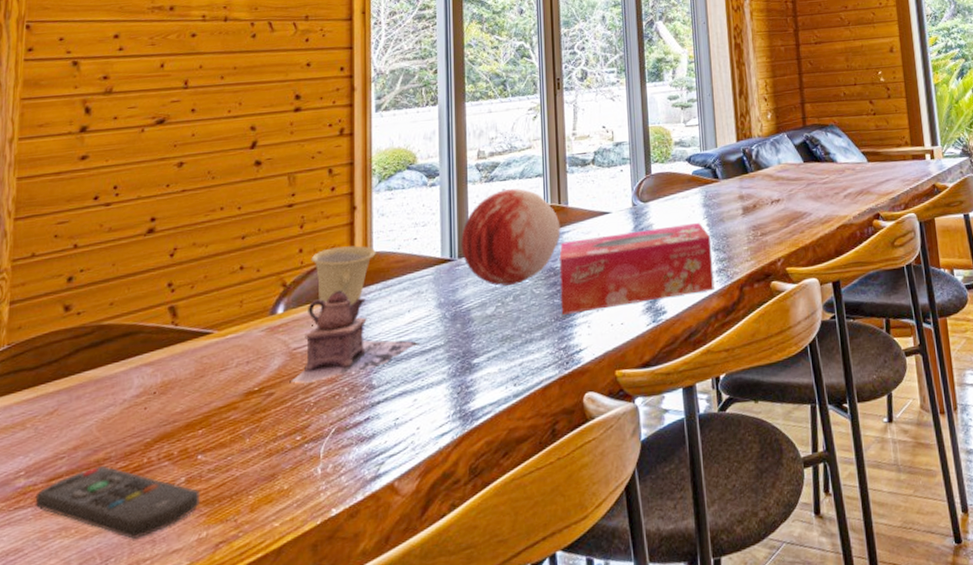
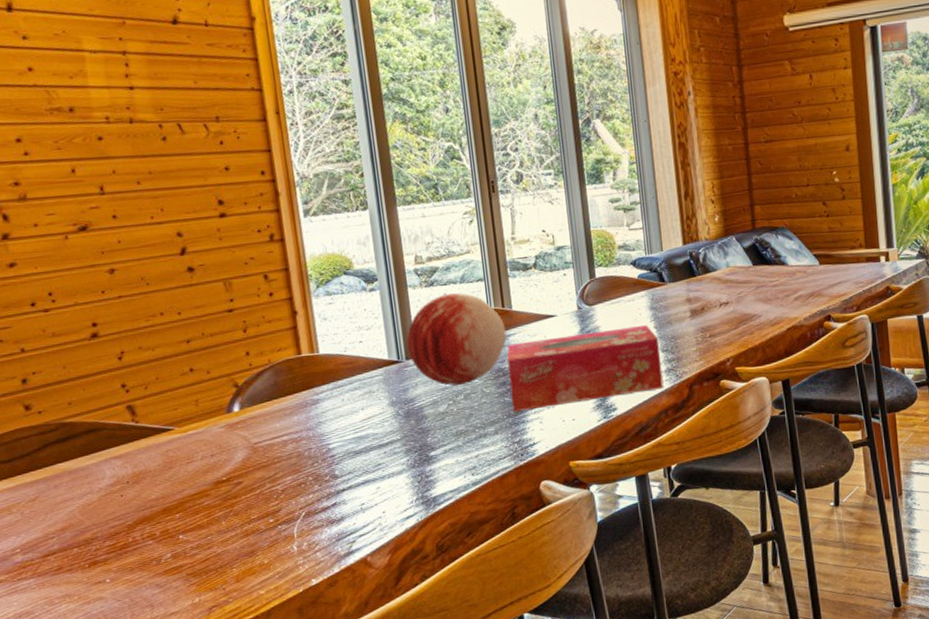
remote control: present [35,466,201,539] -> none [34,544,189,604]
teapot: present [289,290,419,383] -> none [255,390,376,474]
cup: present [311,245,376,306] -> none [259,348,323,404]

